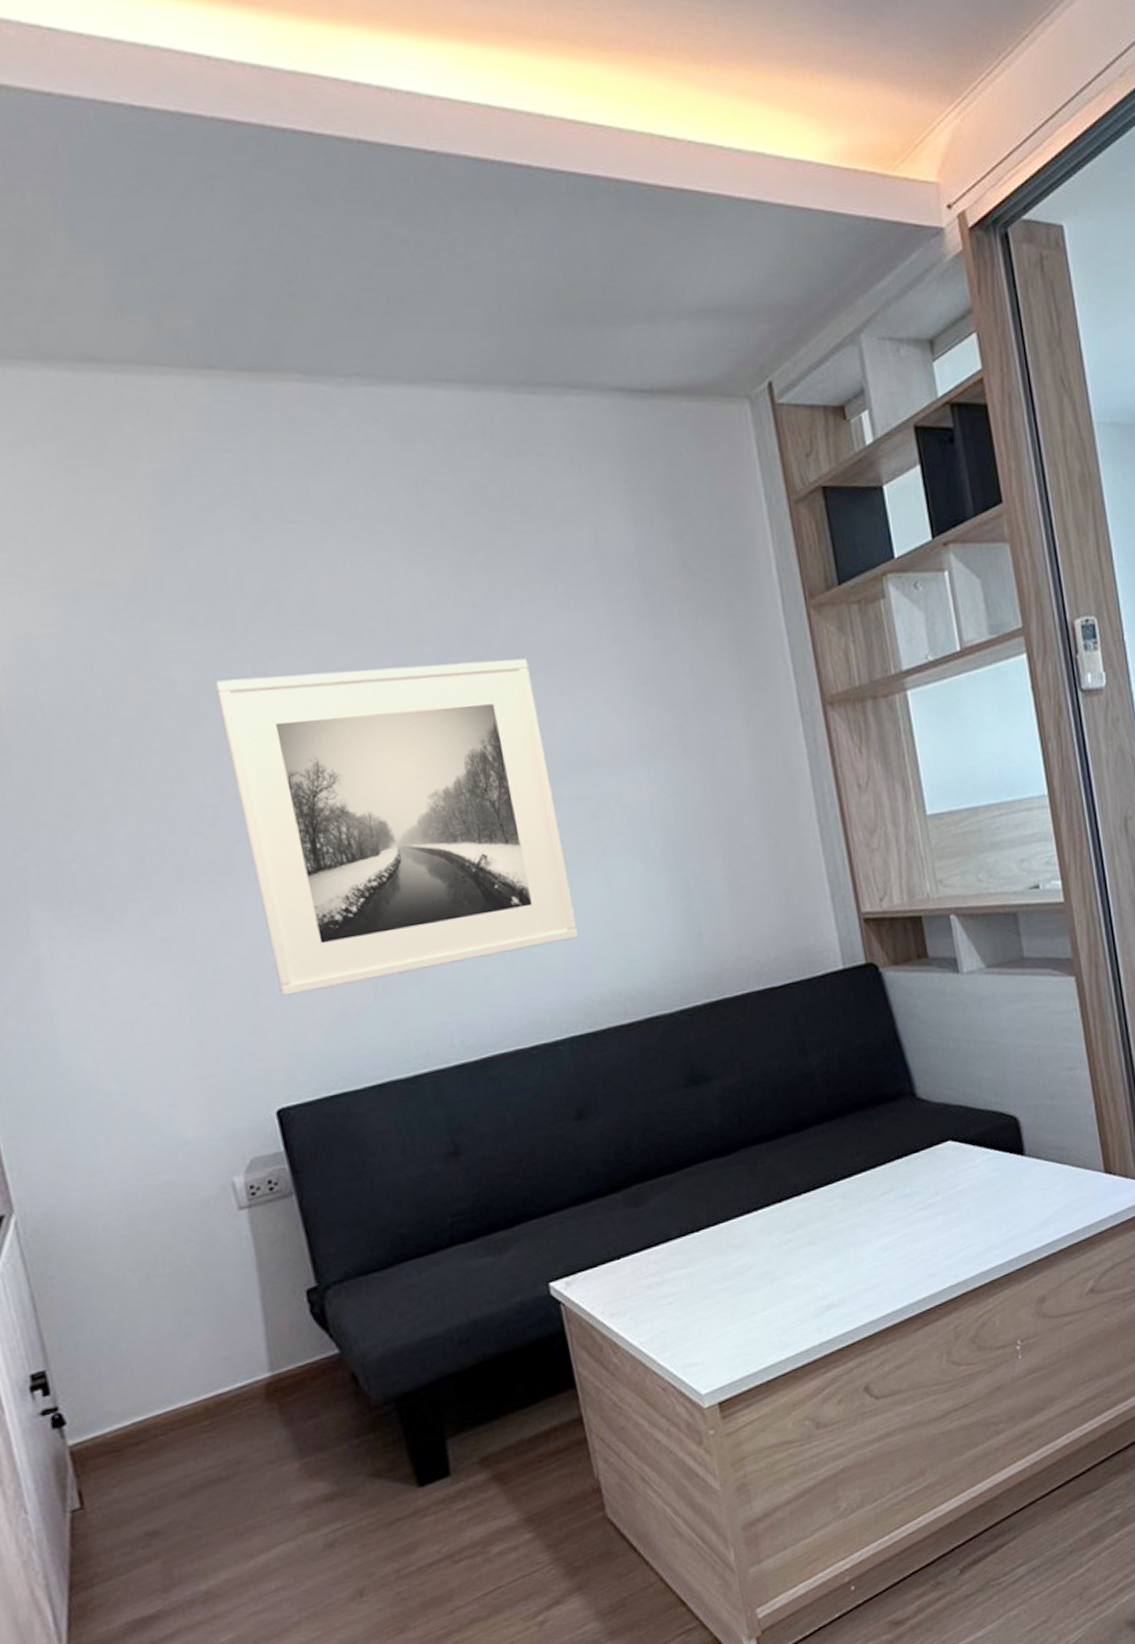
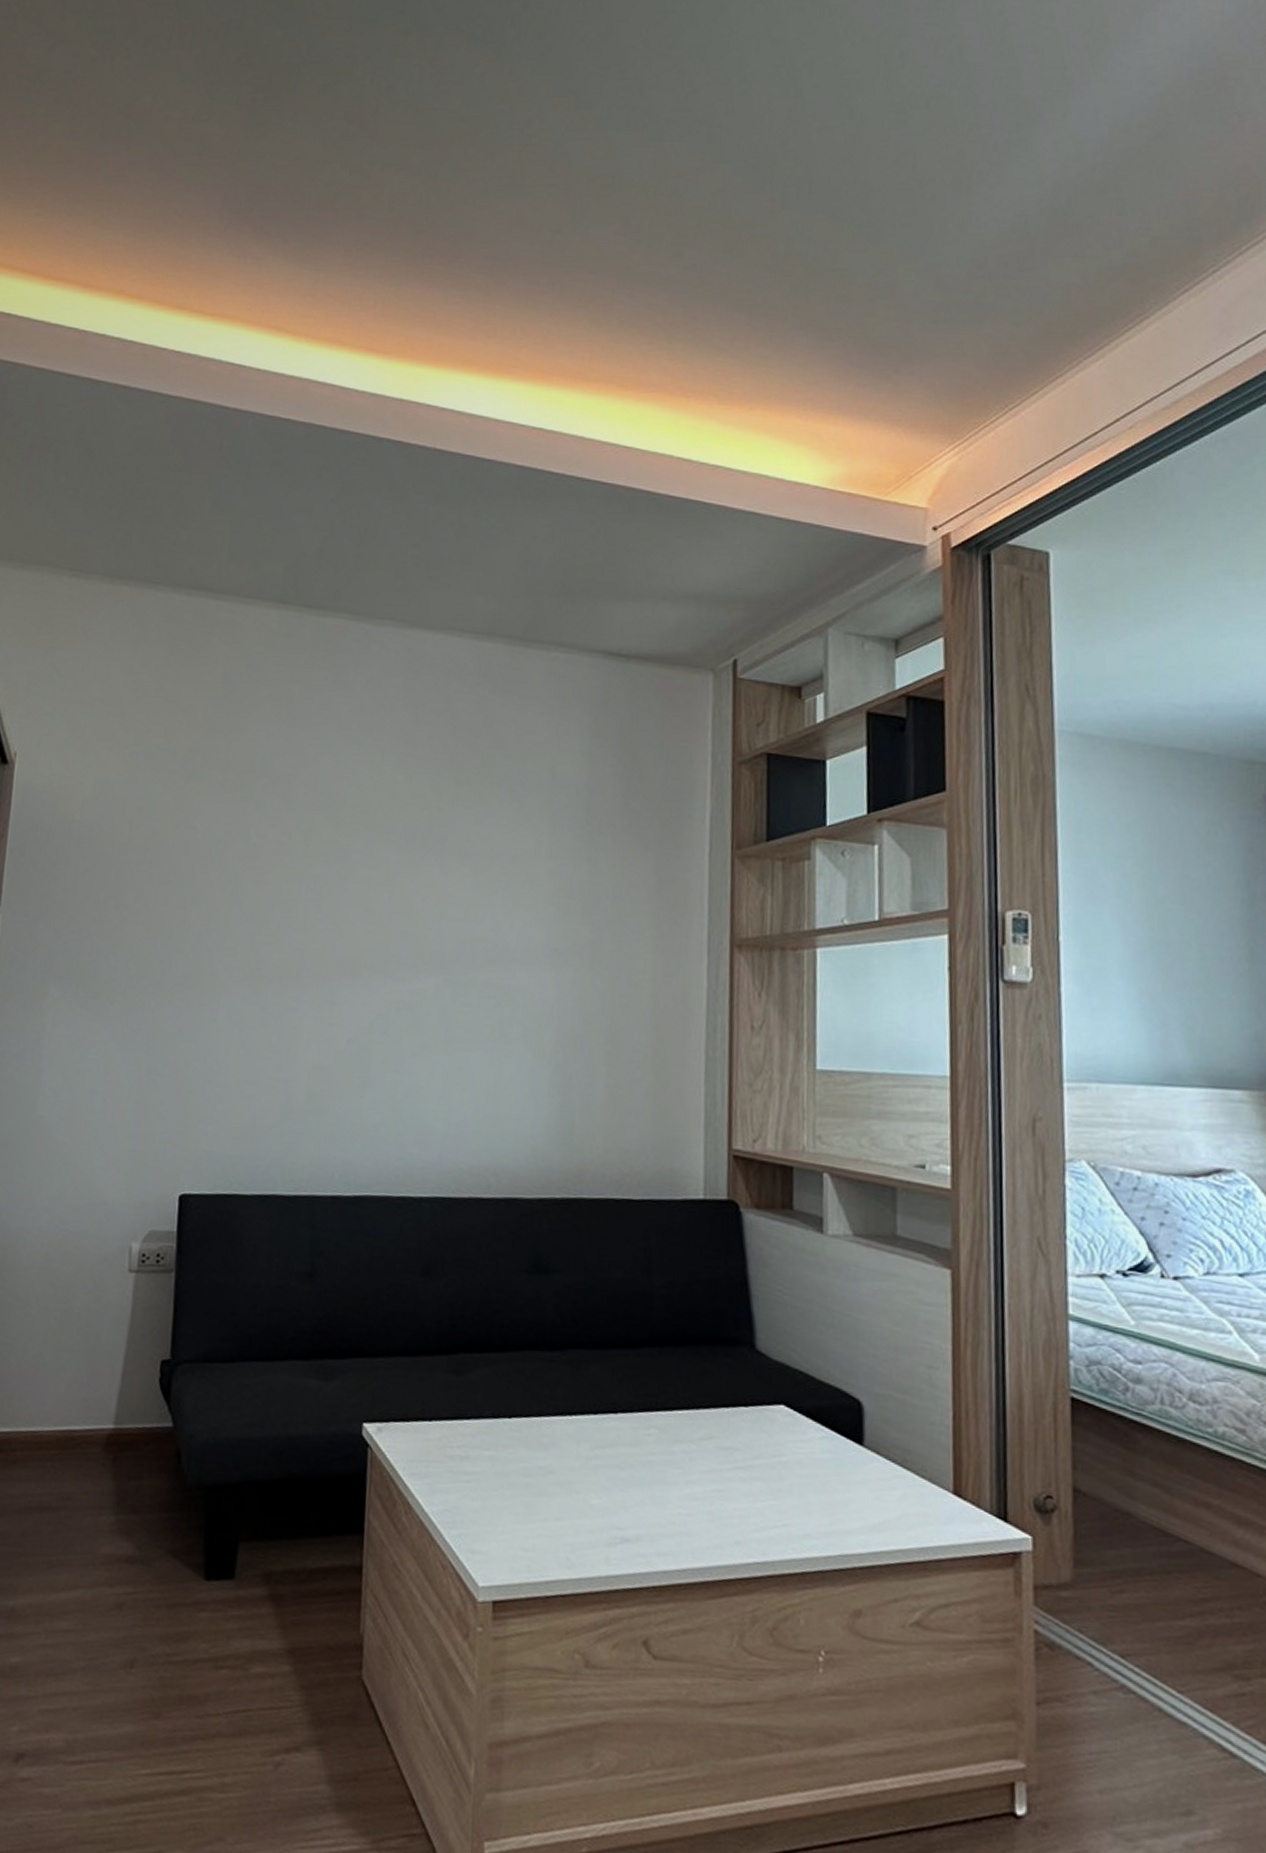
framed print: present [215,659,579,996] -> none [208,836,473,1109]

